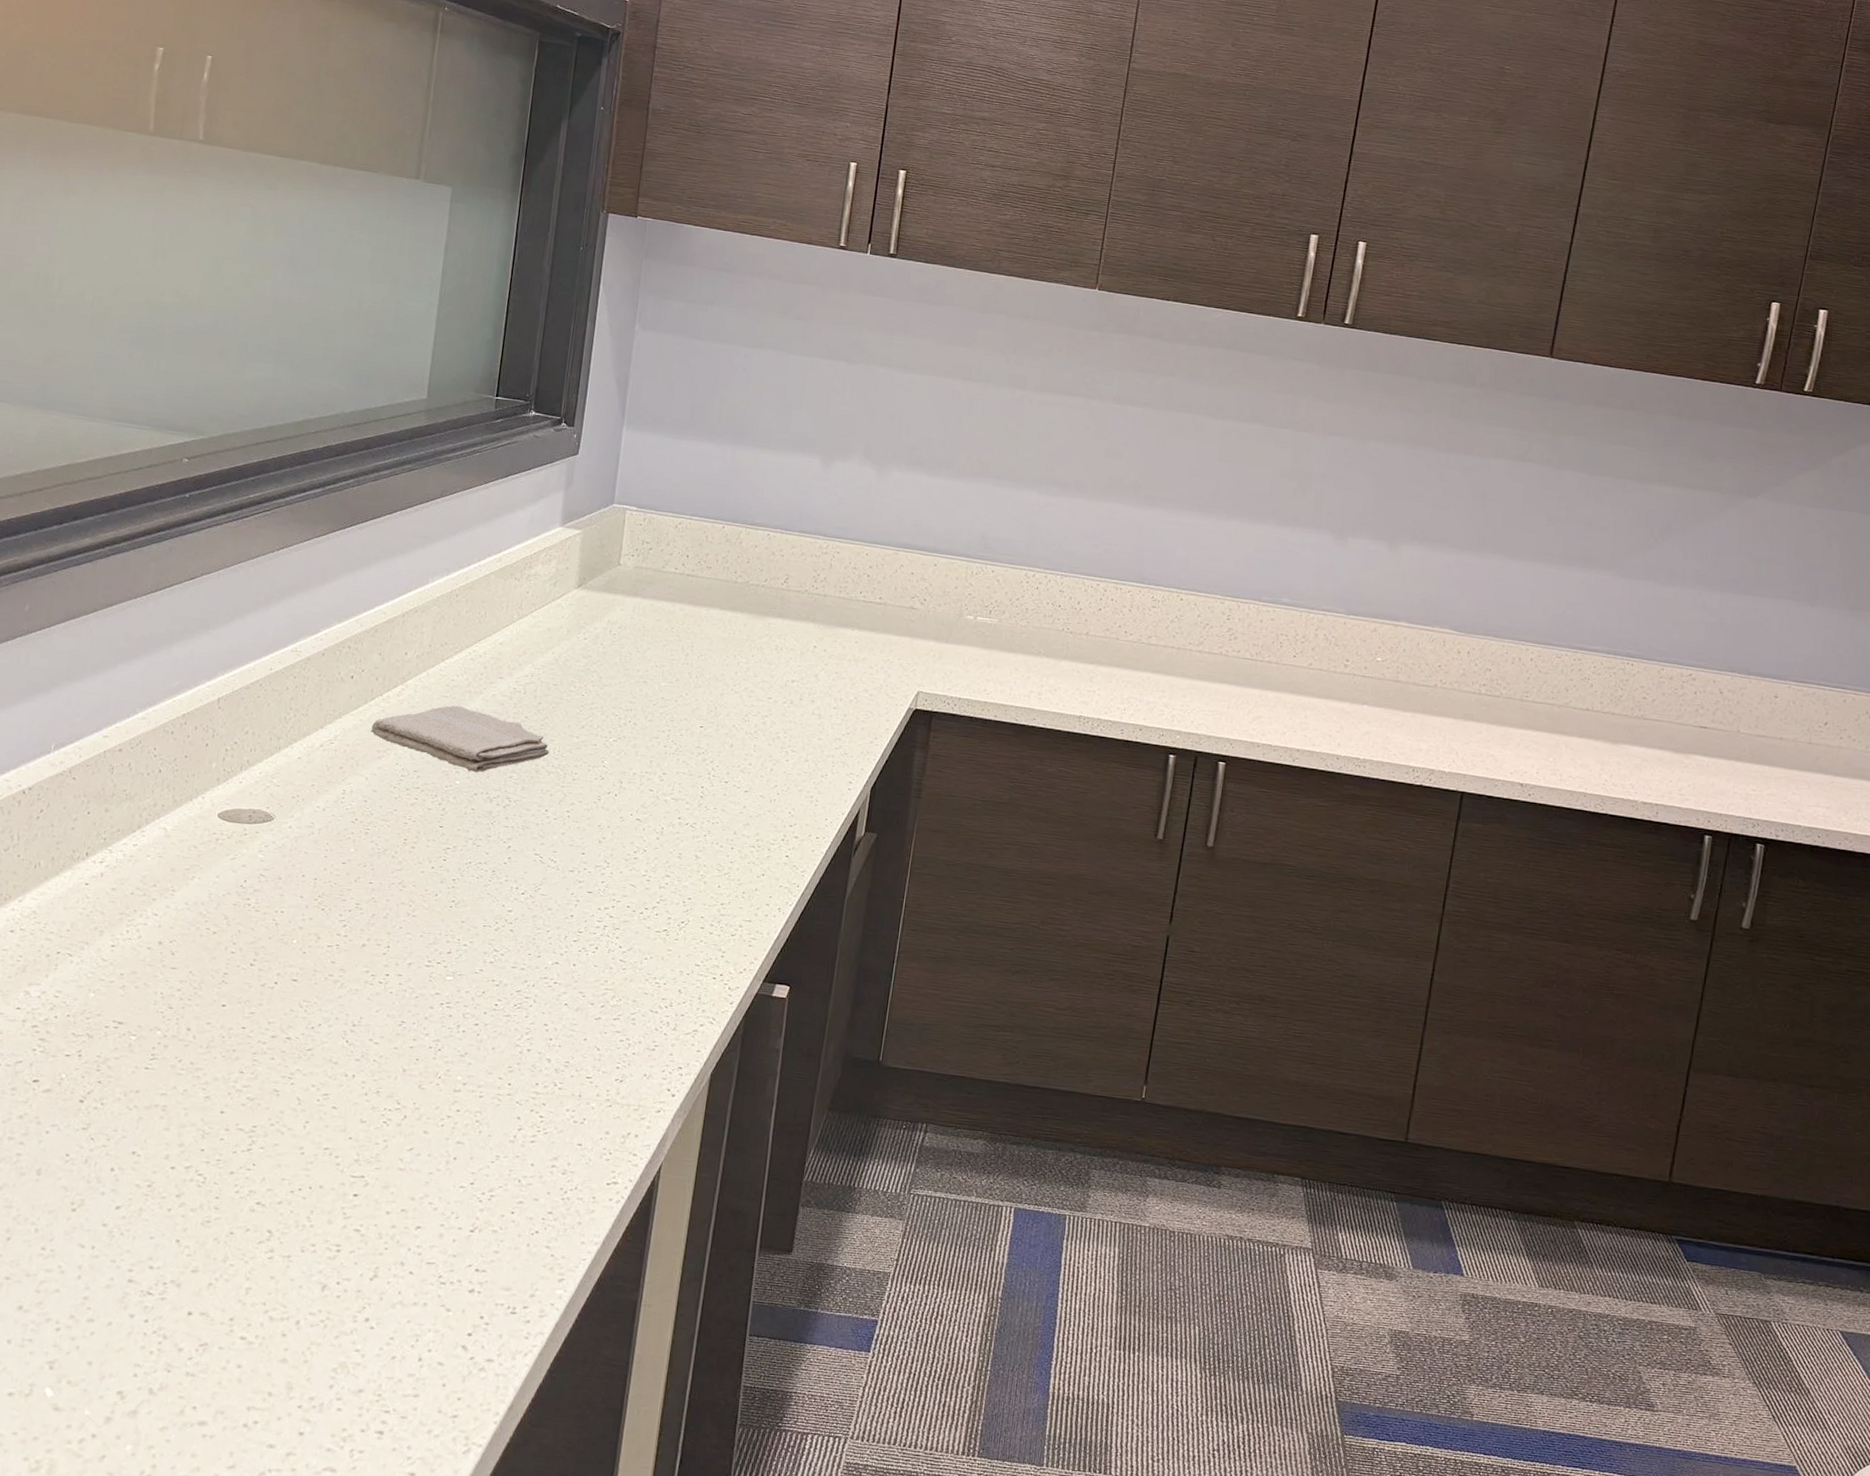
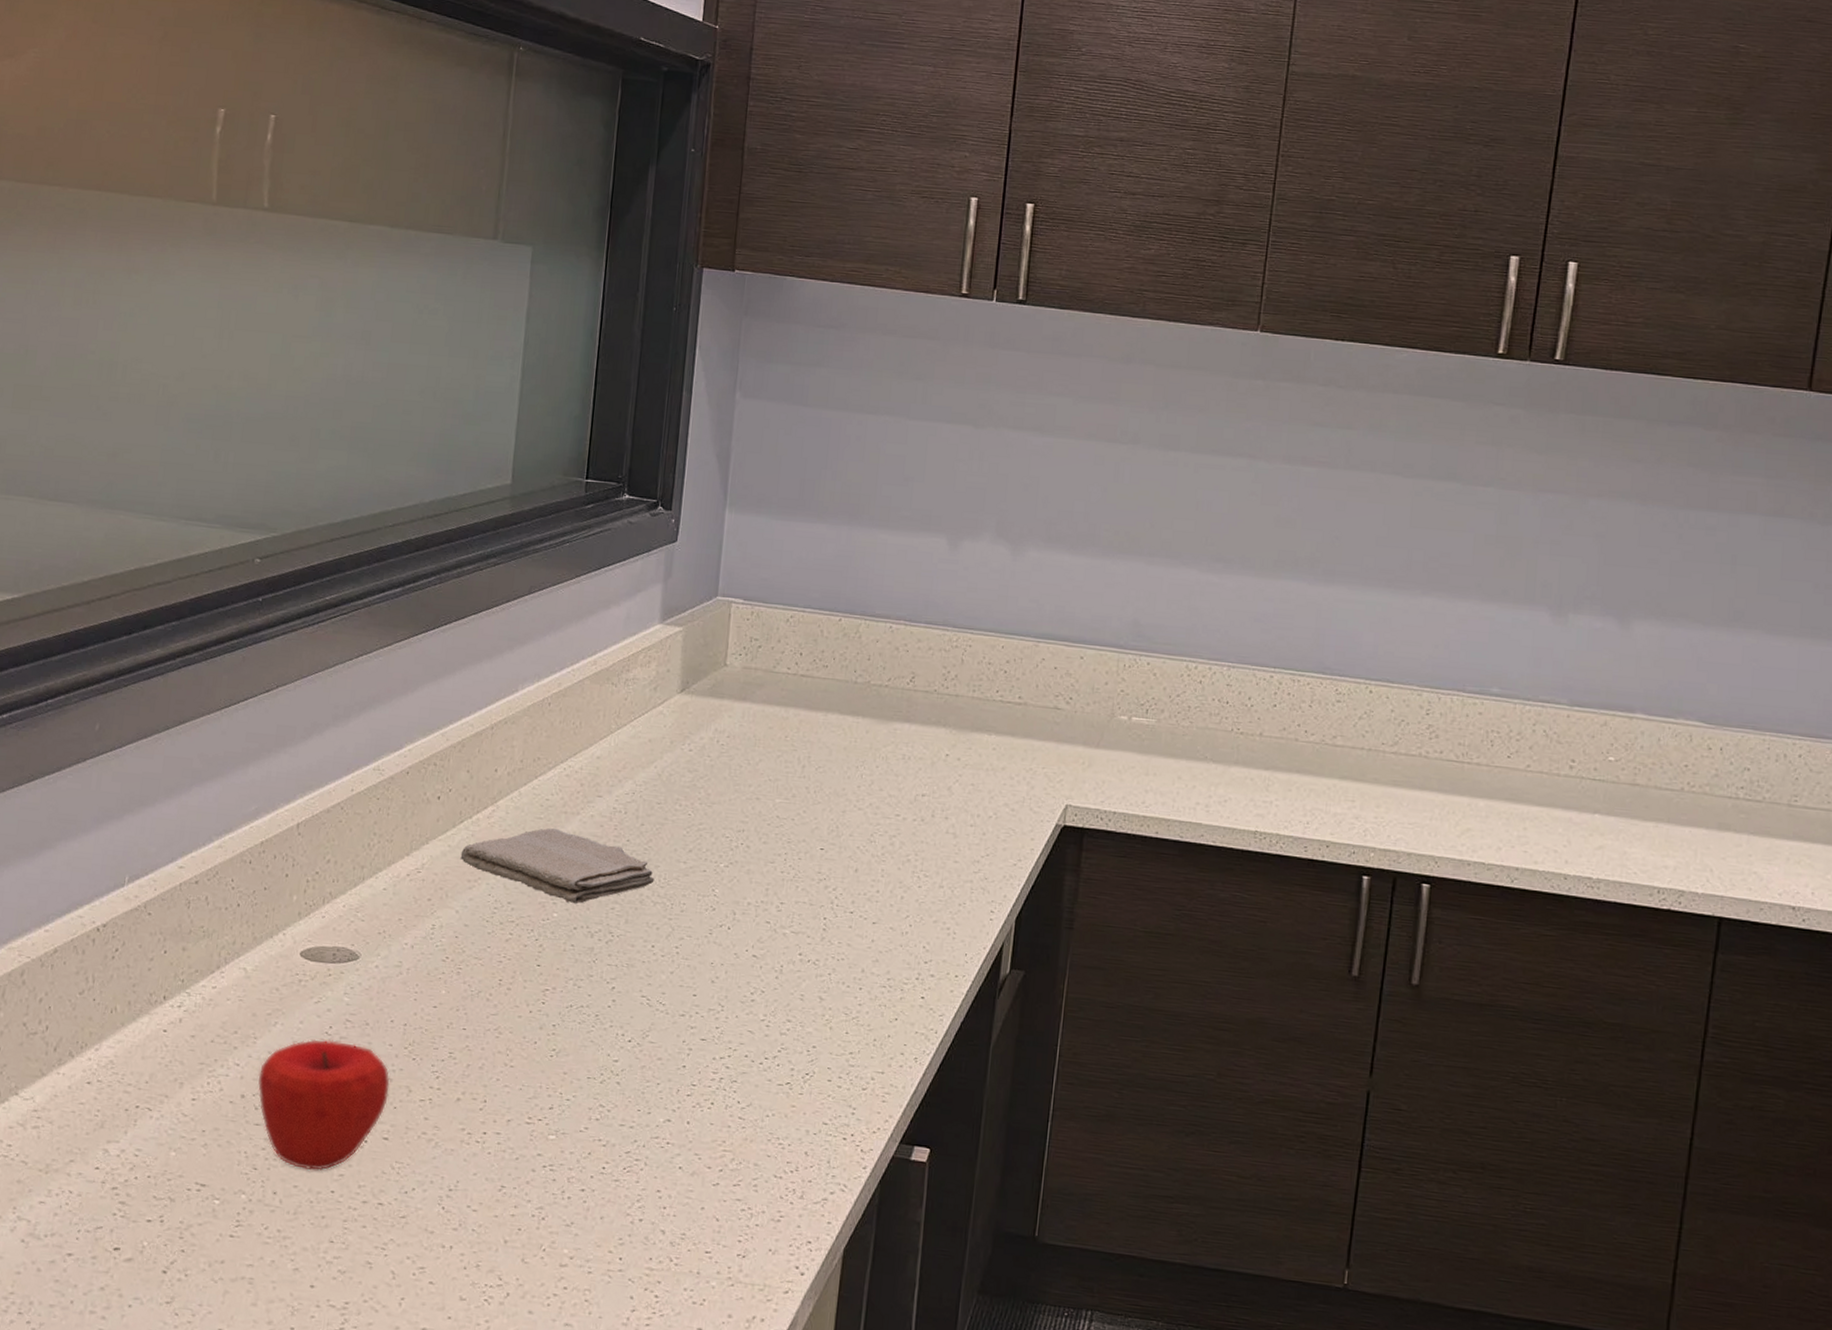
apple: none [175,892,300,1009] -> present [258,1039,390,1171]

